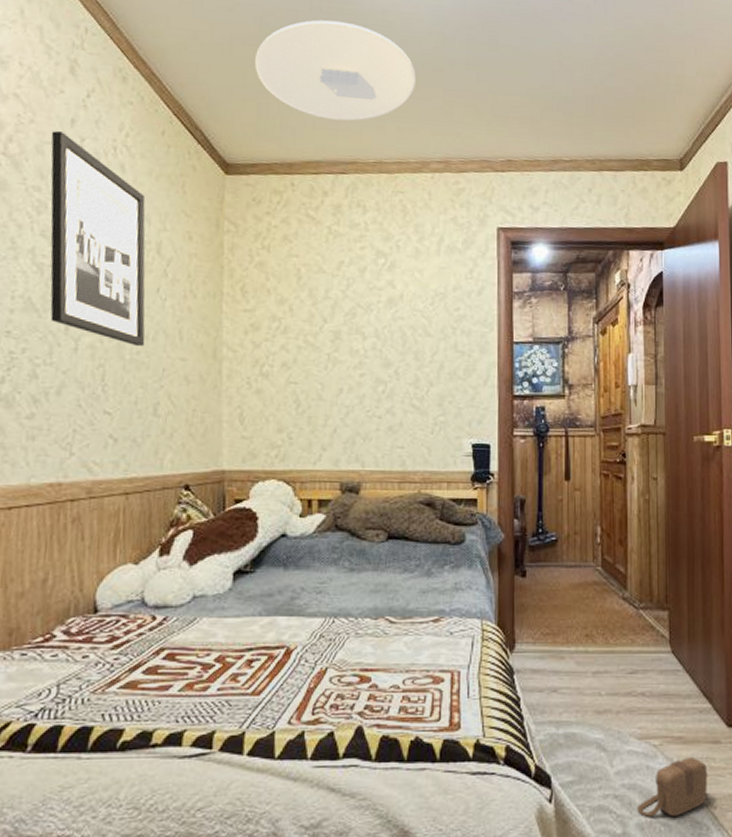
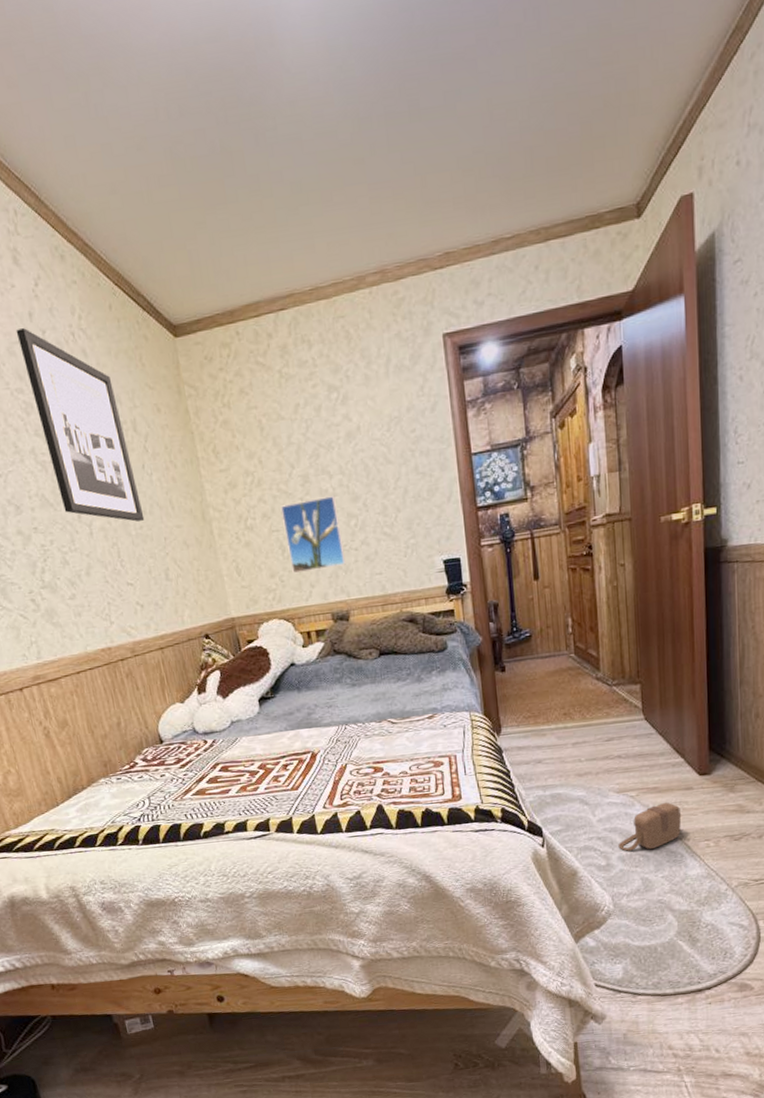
ceiling light: present [255,20,416,121] -> none [174,128,338,253]
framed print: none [303,357,367,433] -> present [281,496,346,574]

